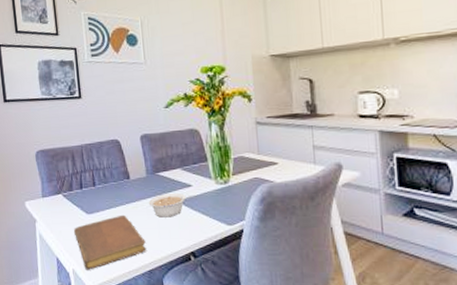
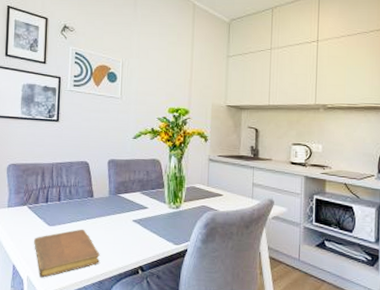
legume: present [148,192,192,218] -> none [107,212,147,234]

